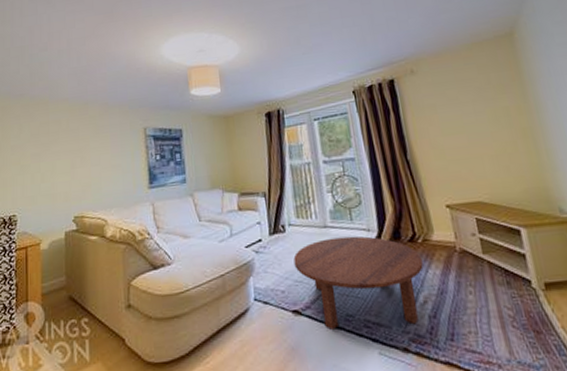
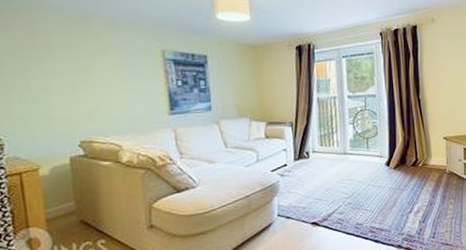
coffee table: present [293,236,424,330] -> none [315,161,420,236]

